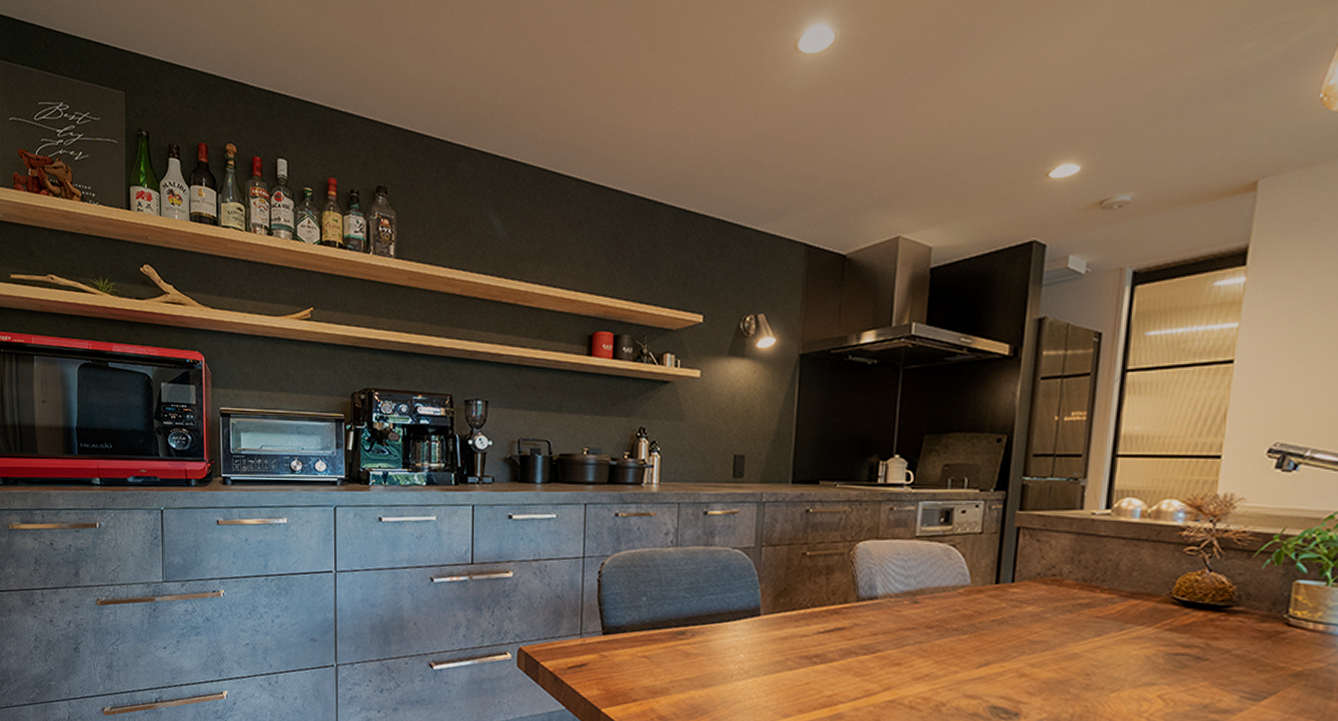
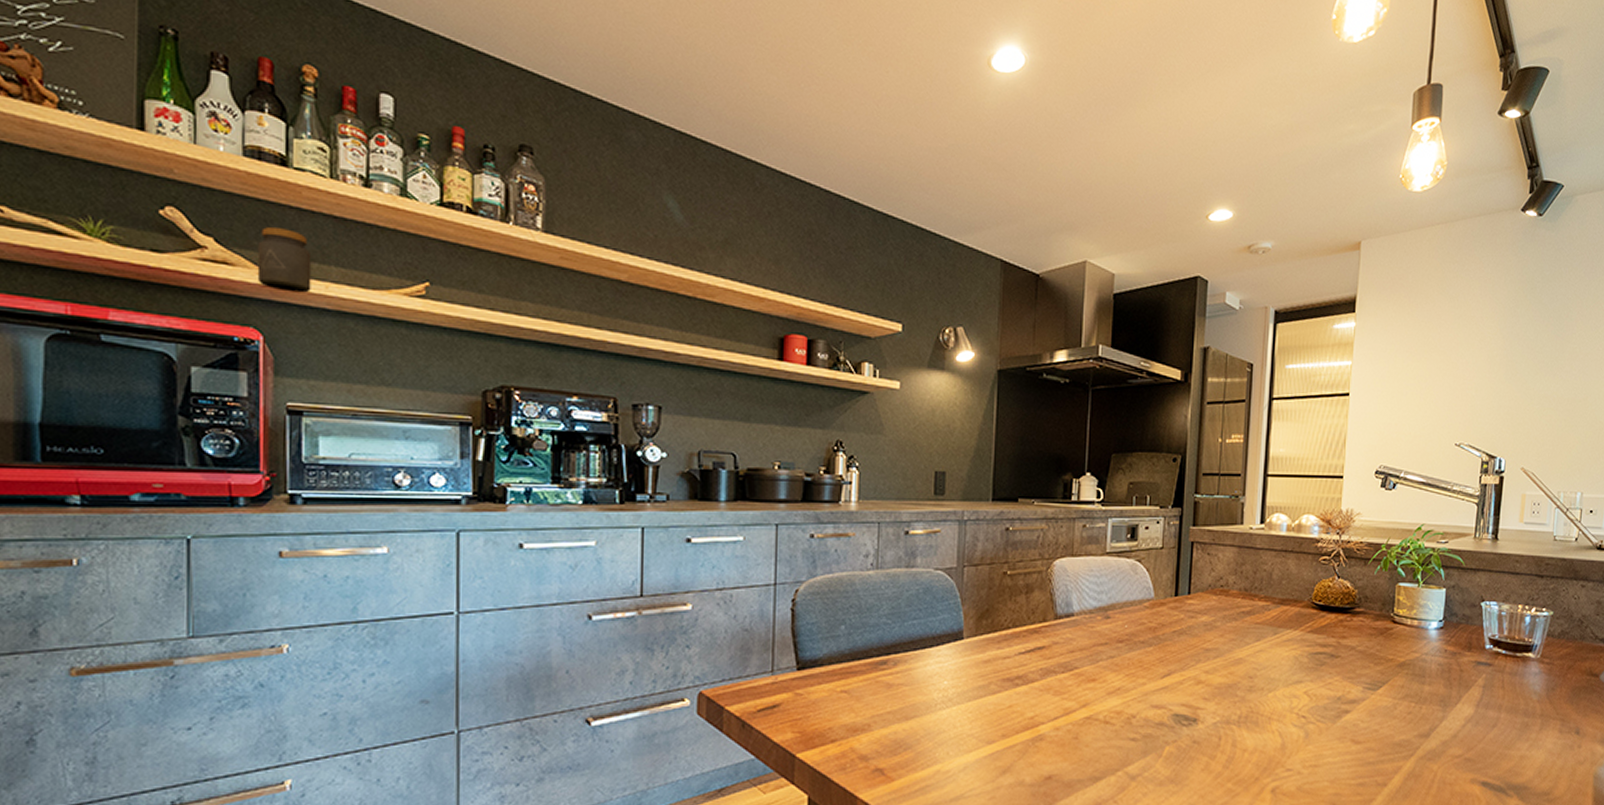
jar: none [200,274,234,323] -> present [257,227,312,293]

